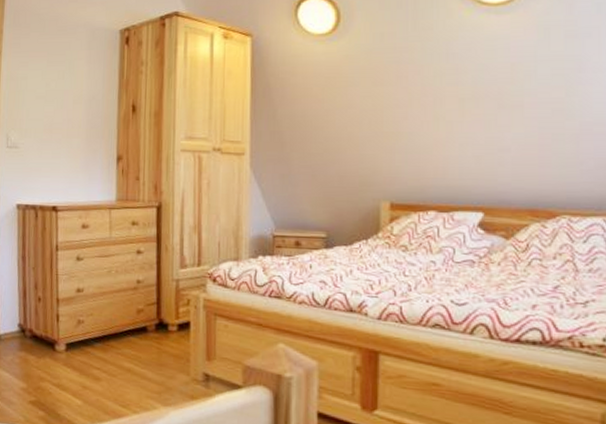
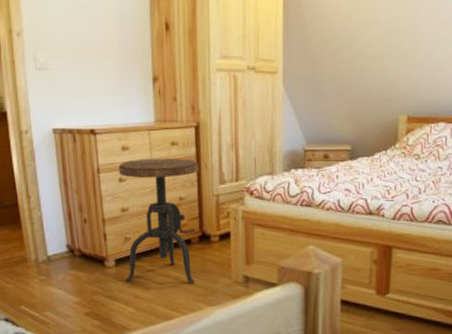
side table: none [75,237,159,377] -> present [118,158,198,283]

